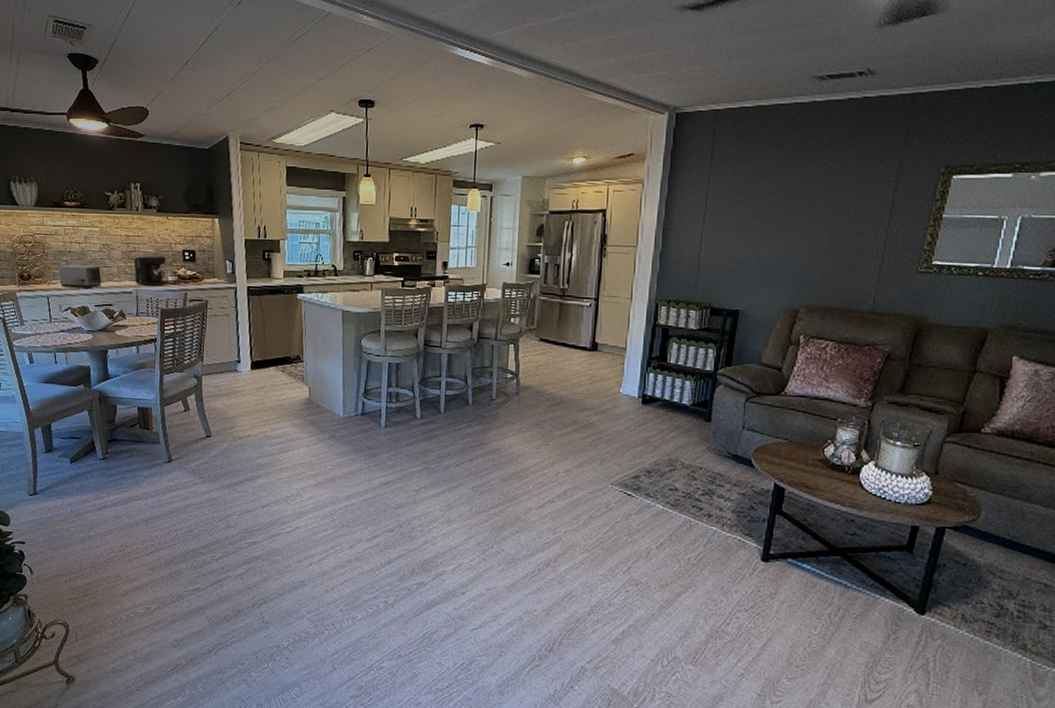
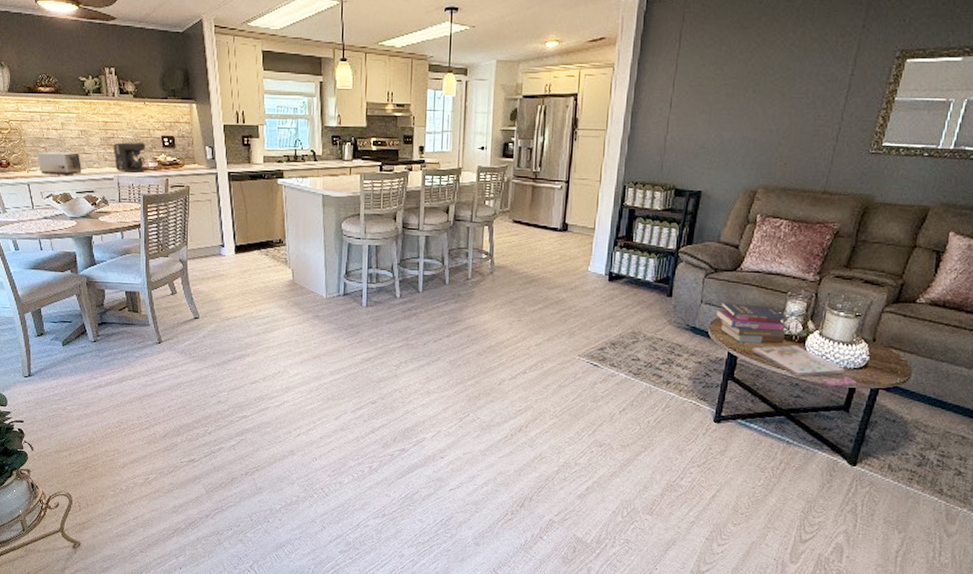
books: none [759,429,839,475] -> present [715,302,788,344]
magazine: none [801,477,921,524] -> present [752,345,858,387]

